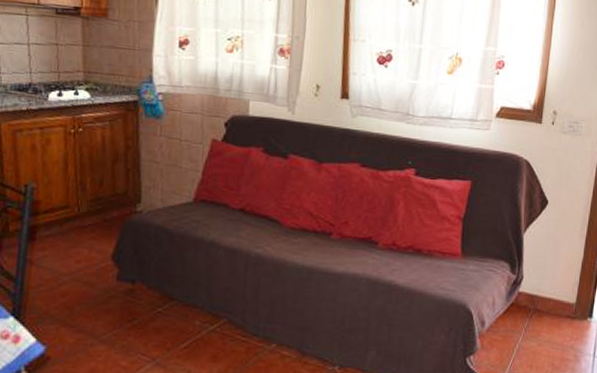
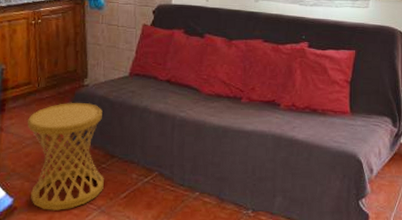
side table: none [63,231,160,363] -> present [27,102,104,212]

